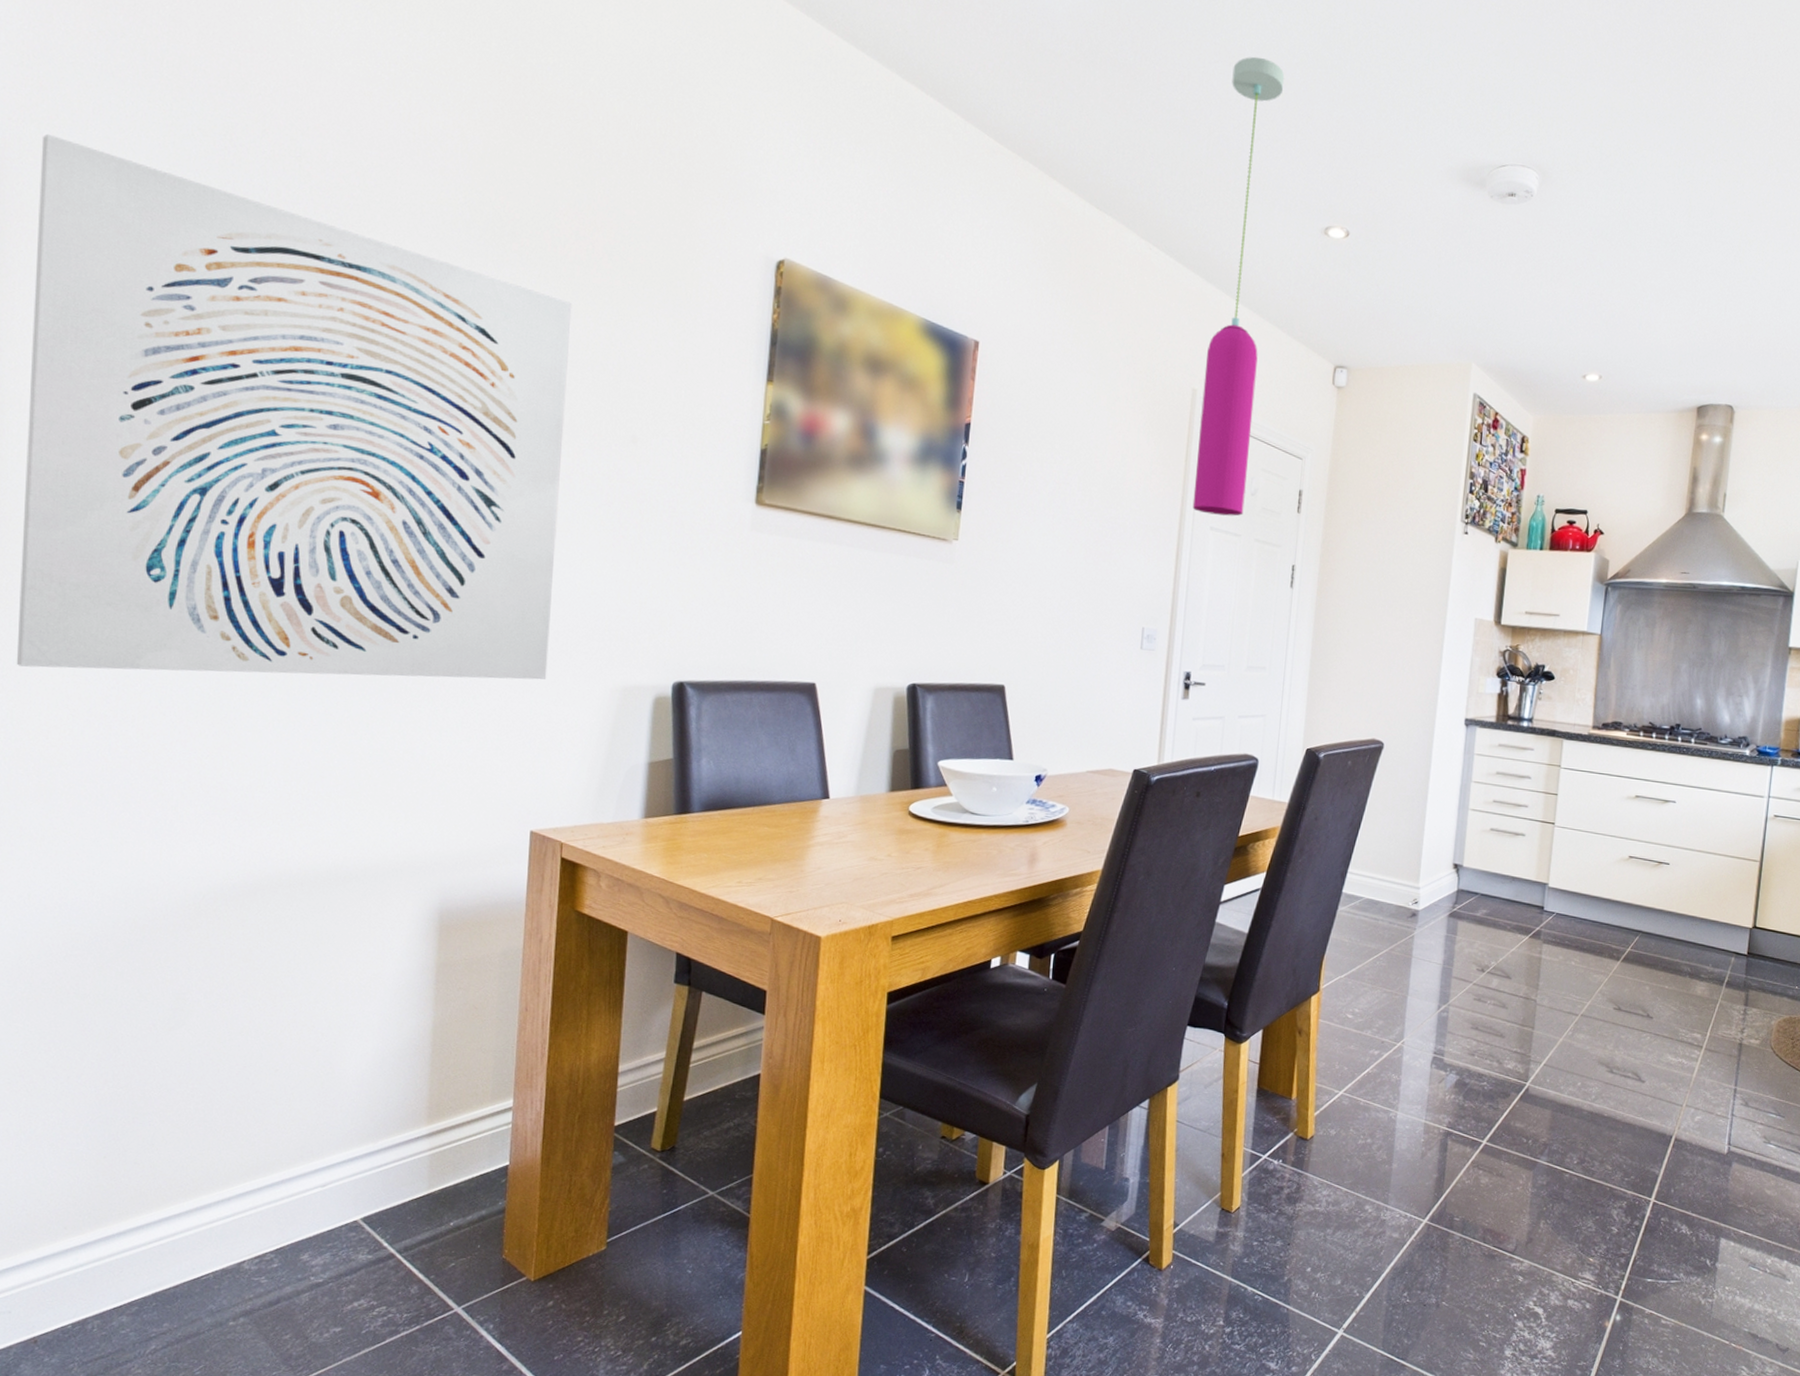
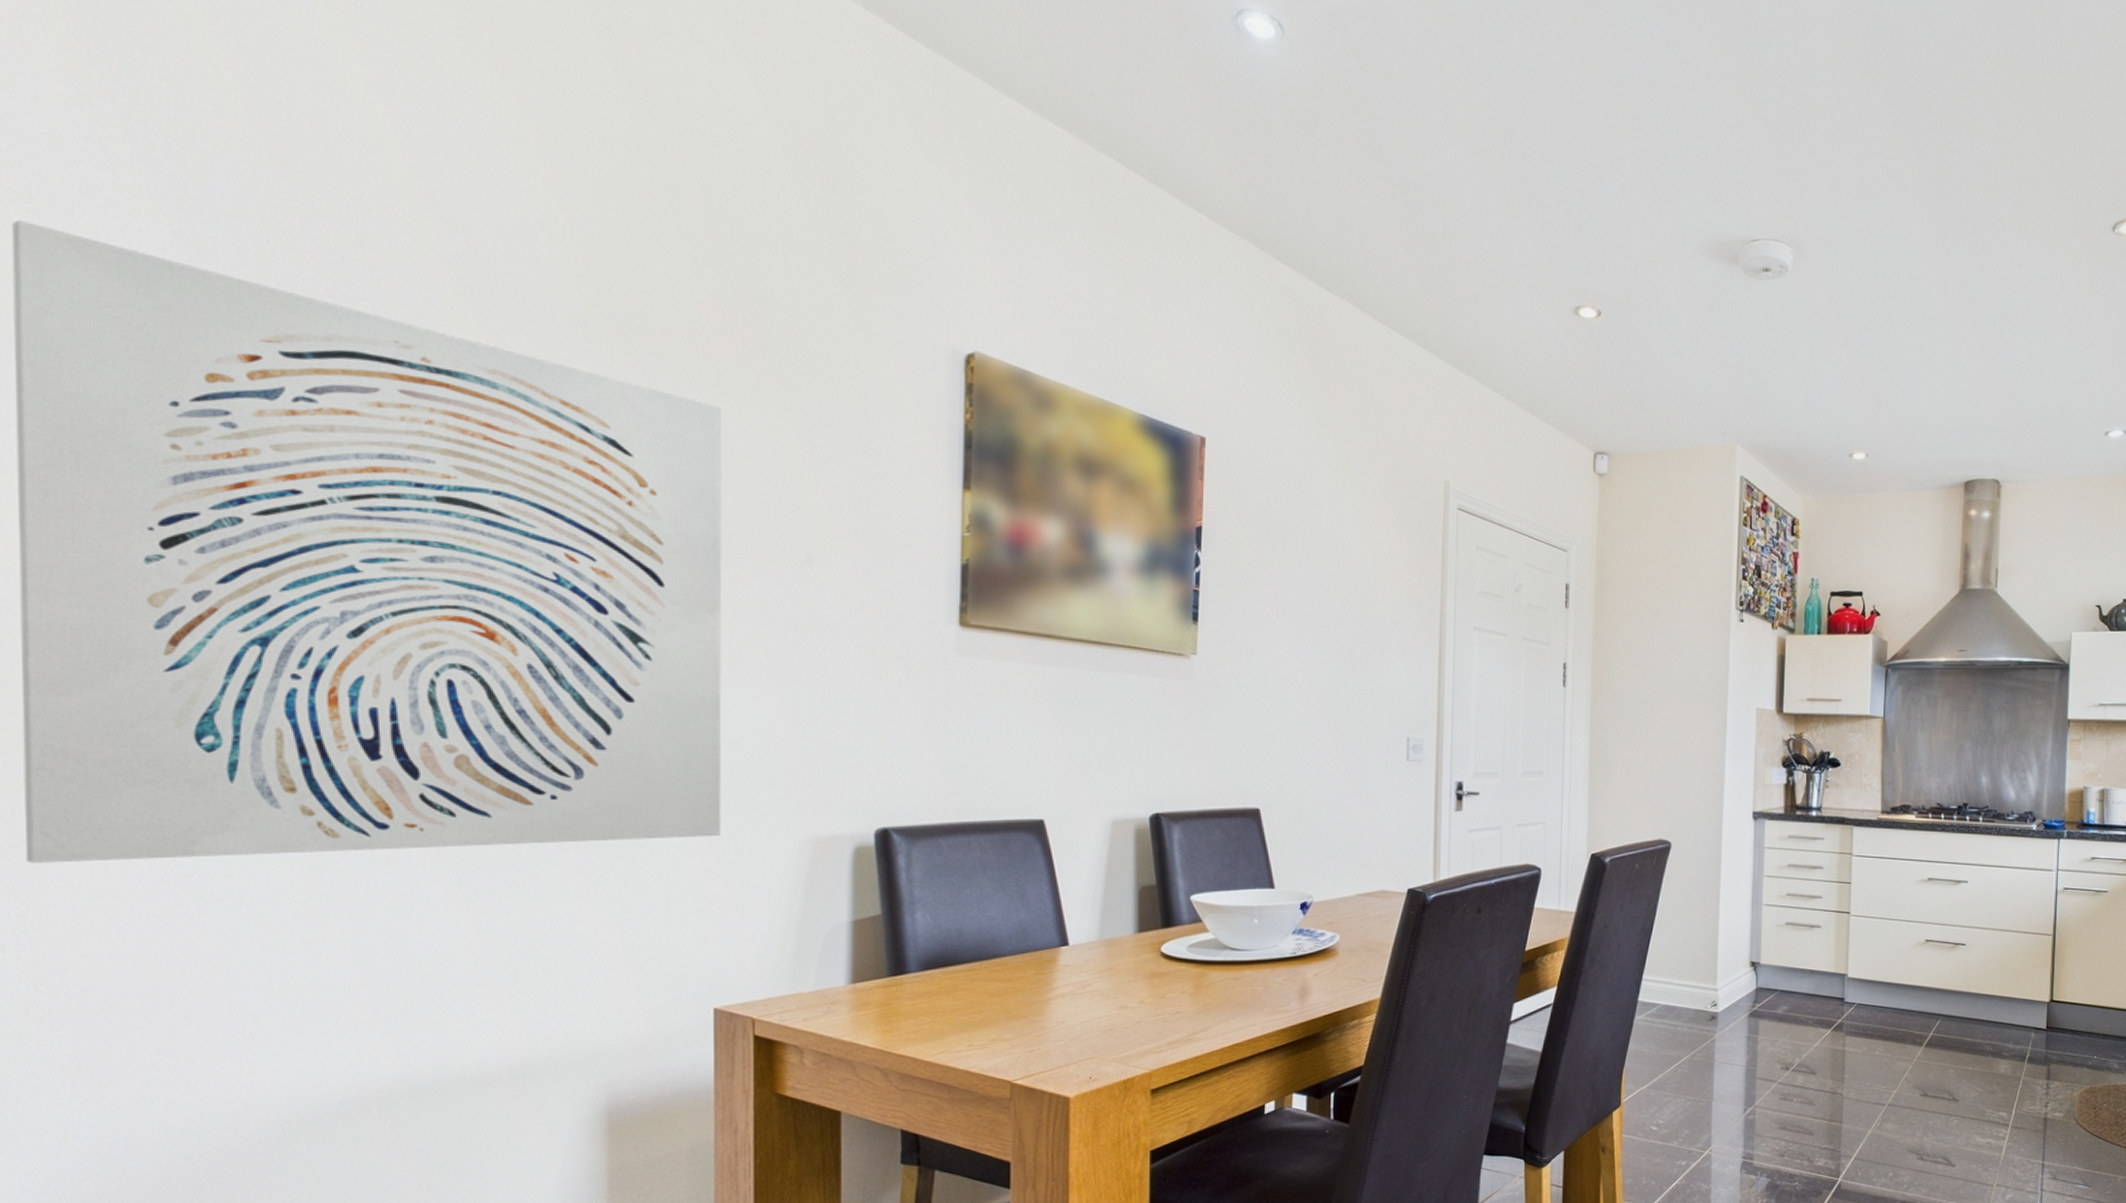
pendant light: present [1192,56,1285,517] -> none [1453,126,1522,615]

